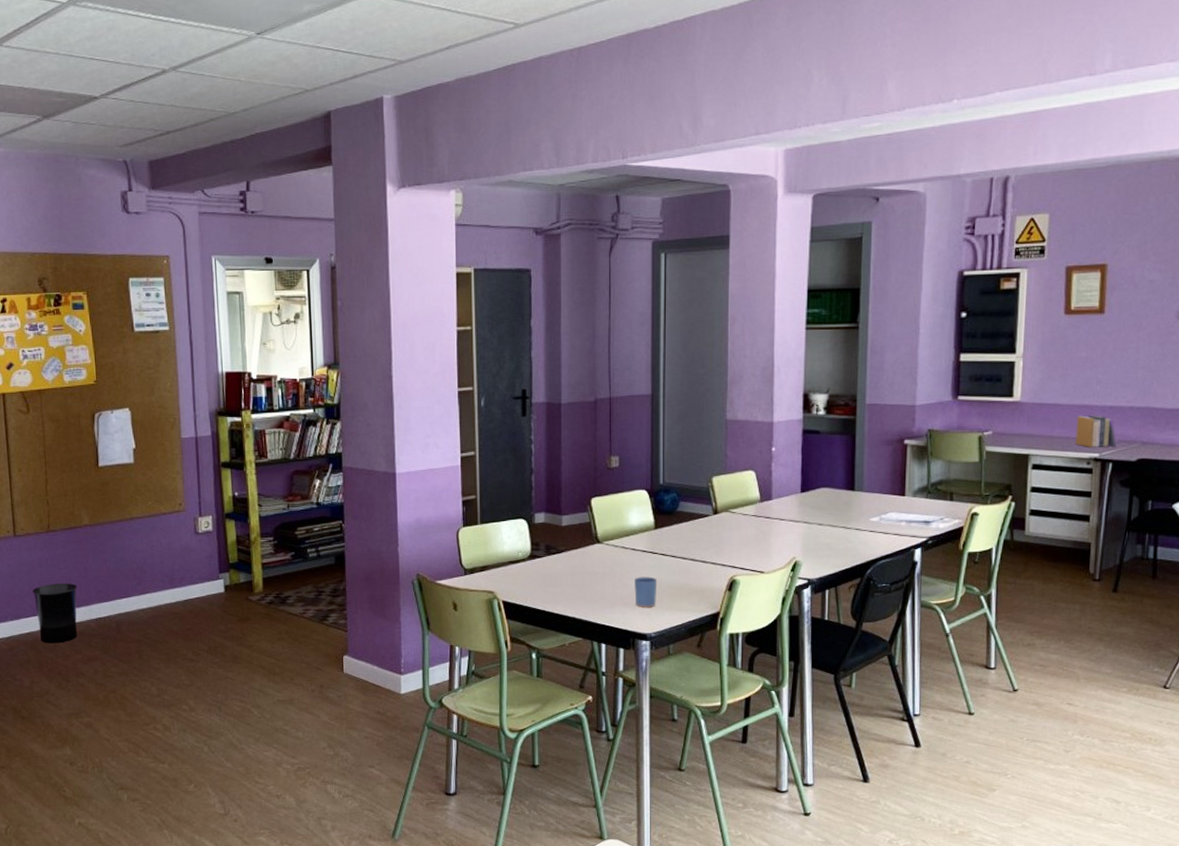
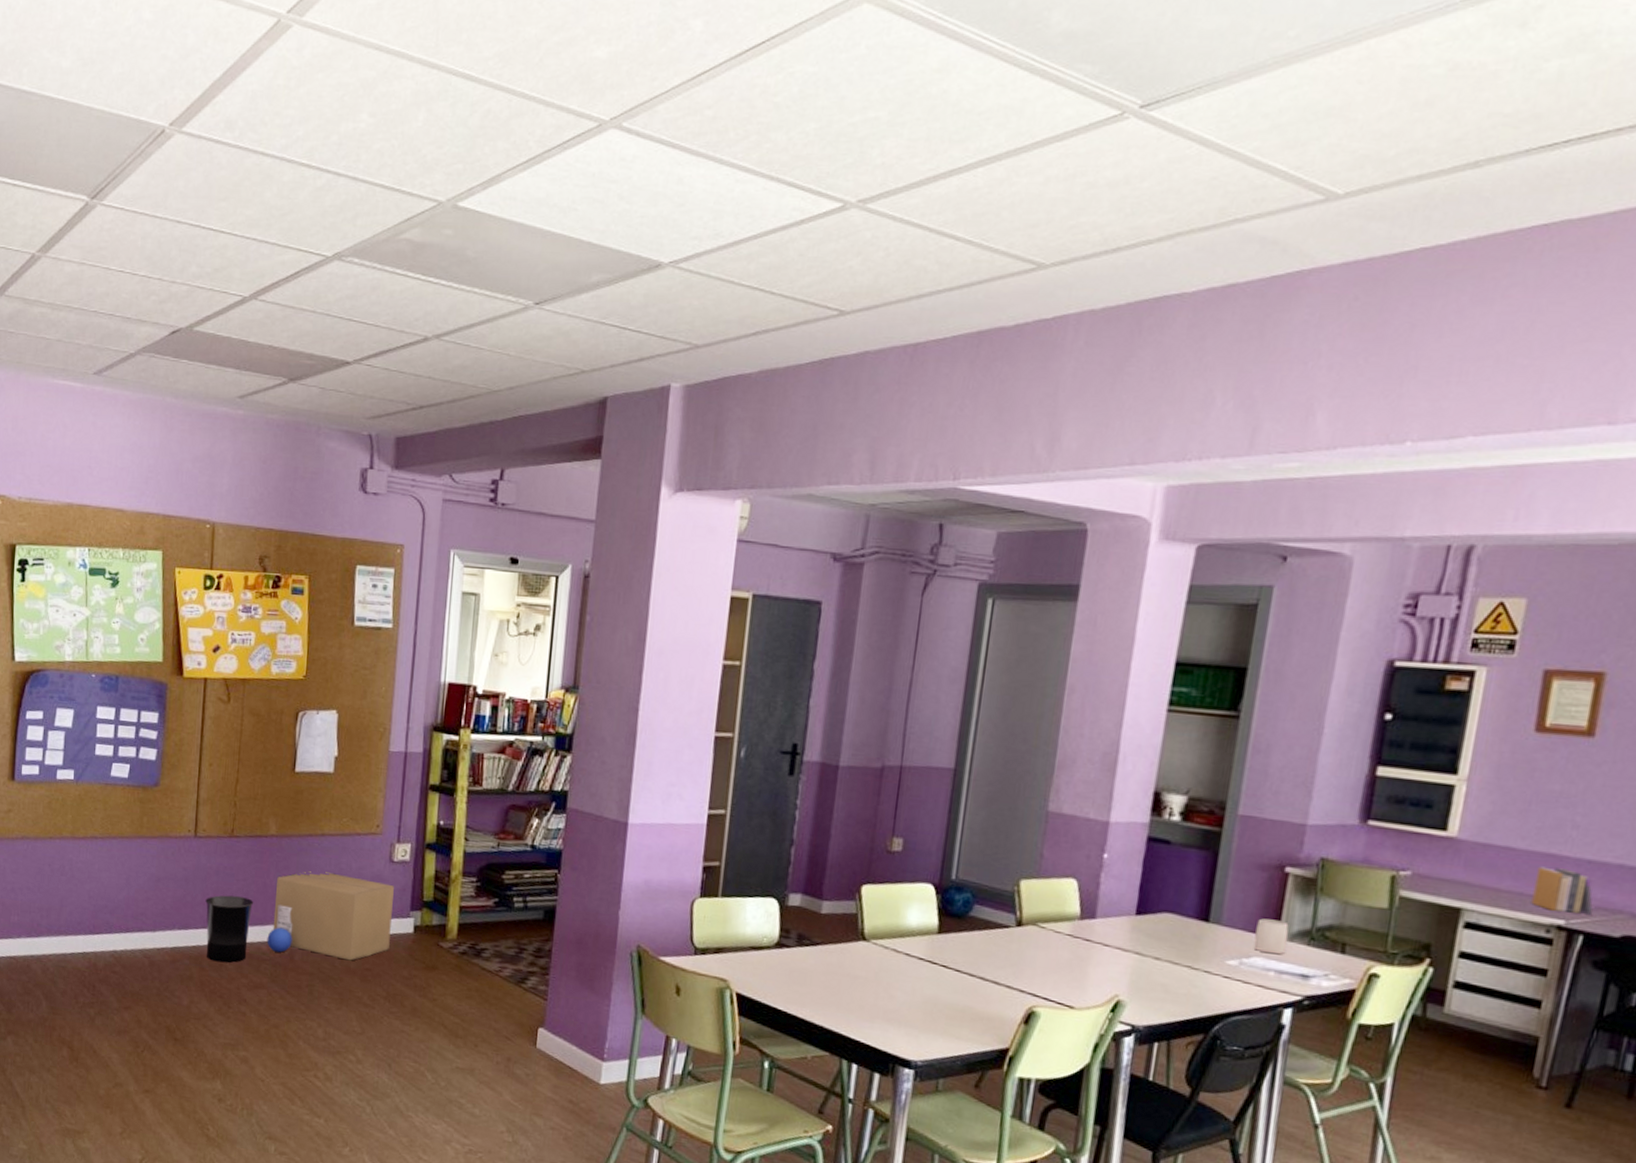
ball: none [94,605,118,627] -> present [267,927,292,953]
box: none [96,550,205,624] -> present [273,871,394,961]
mug: present [634,577,658,607] -> none [902,989,934,1029]
mug: none [888,482,912,509] -> present [1253,918,1289,955]

